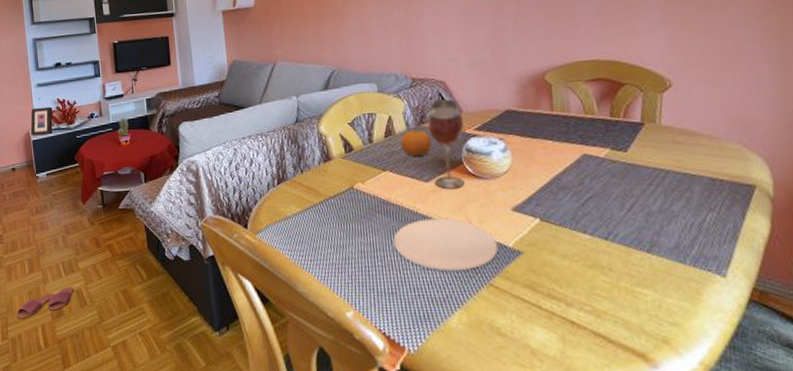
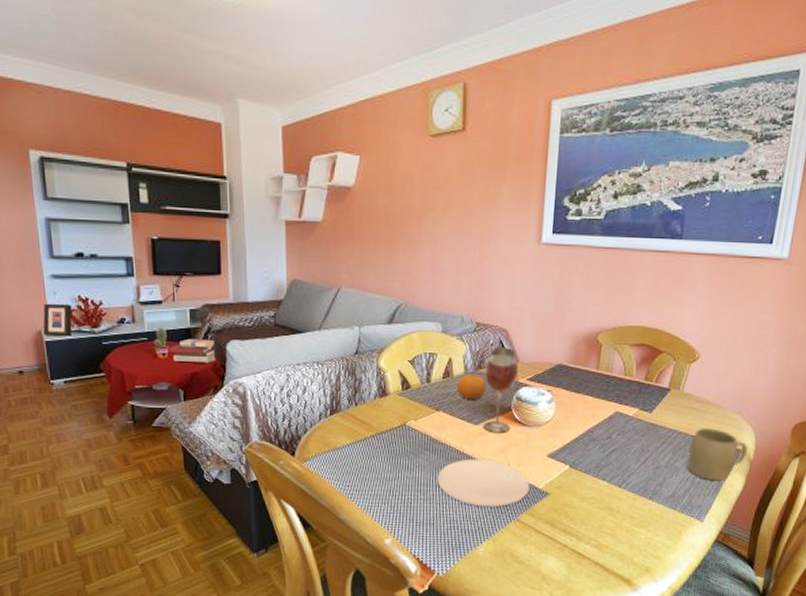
slippers: present [16,286,74,319] -> none [26,503,97,535]
books: none [130,124,171,148] -> present [169,338,216,364]
mug: none [683,162,764,226] -> present [686,427,748,481]

